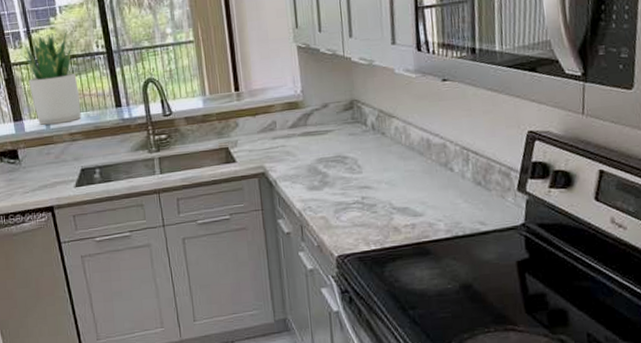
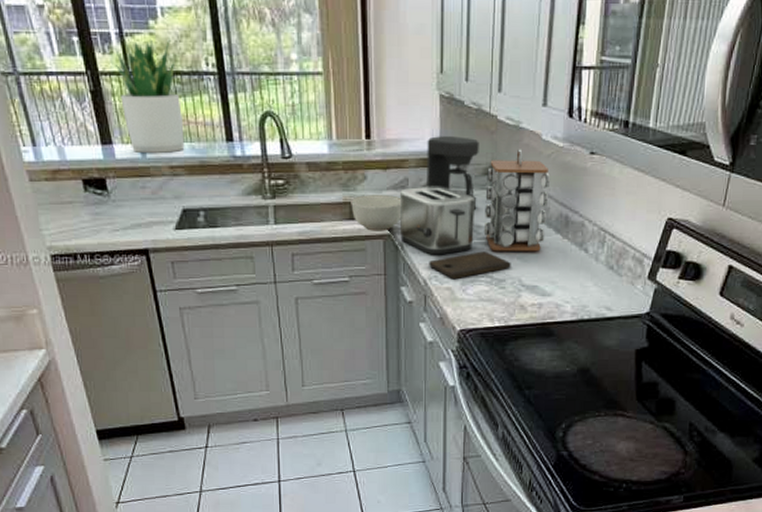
bowl: none [226,137,272,172] -> present [351,195,400,231]
toaster: none [269,124,342,188] -> present [399,186,476,255]
coffee maker: none [289,79,341,143] -> present [427,136,479,210]
cutting board: none [302,179,380,209] -> present [429,251,511,280]
spice rack: none [347,84,410,179] -> present [483,149,551,252]

